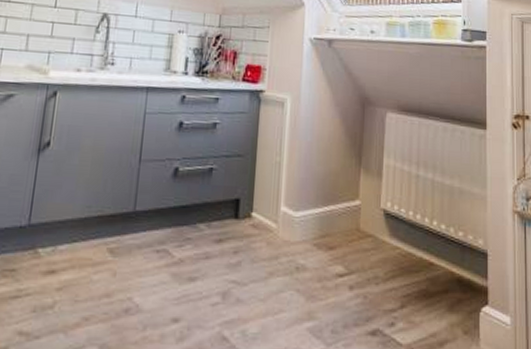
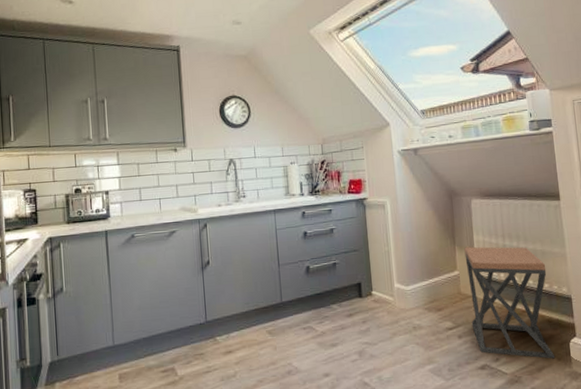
stool: none [367,171,462,331] -> present [464,246,554,359]

